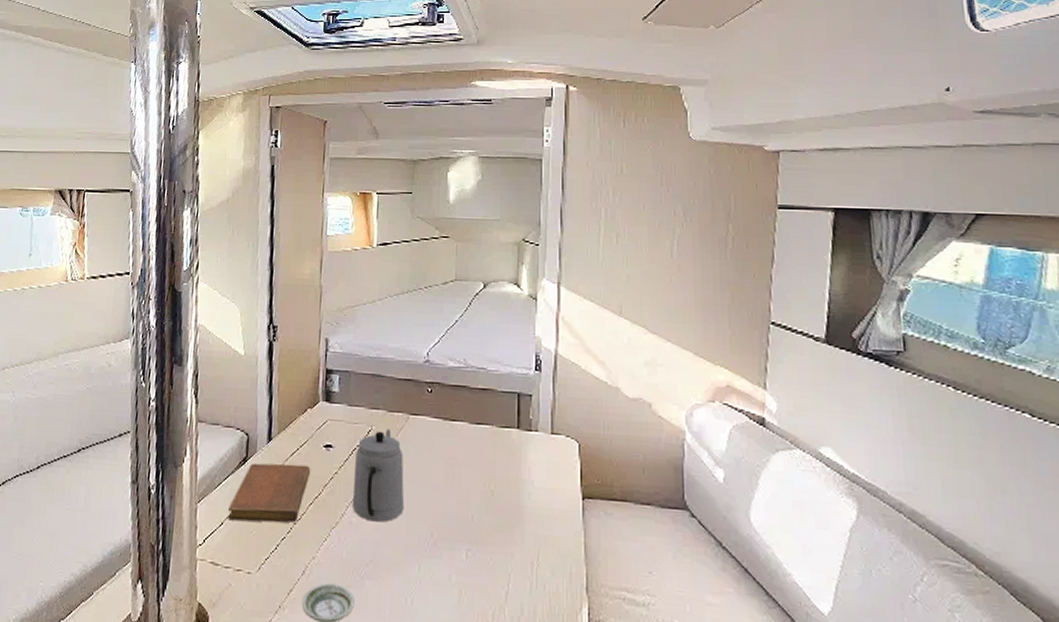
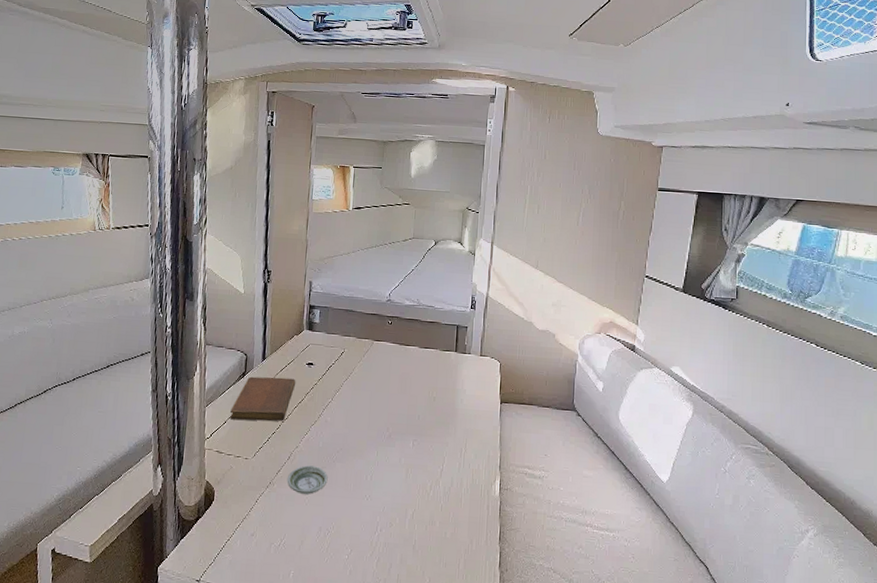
teapot: present [352,428,405,522] -> none [327,351,368,421]

